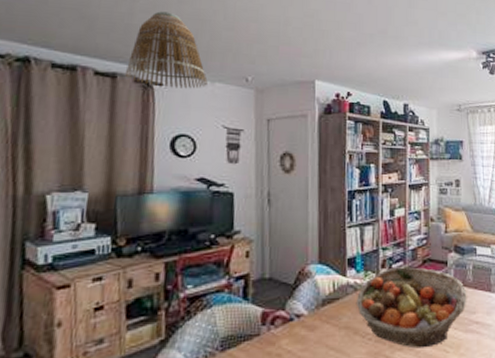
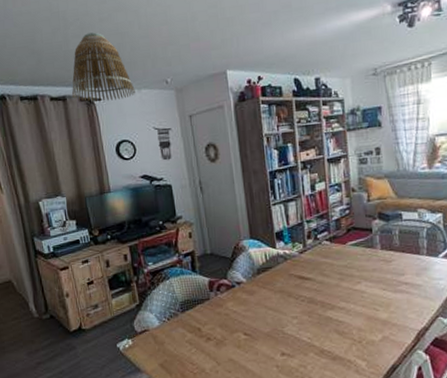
fruit basket: present [356,267,467,349] -> none [287,236,395,308]

